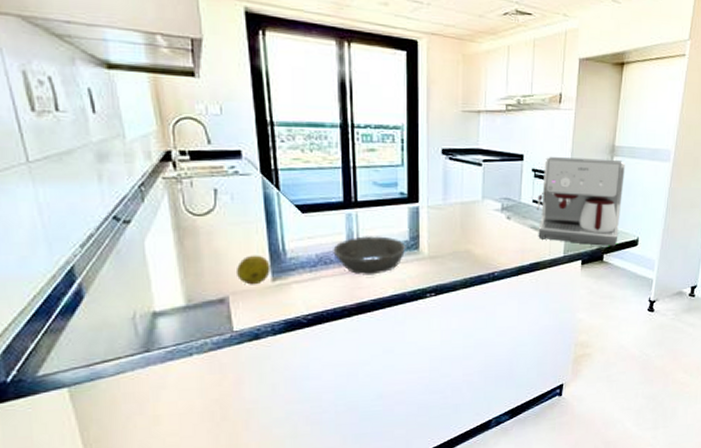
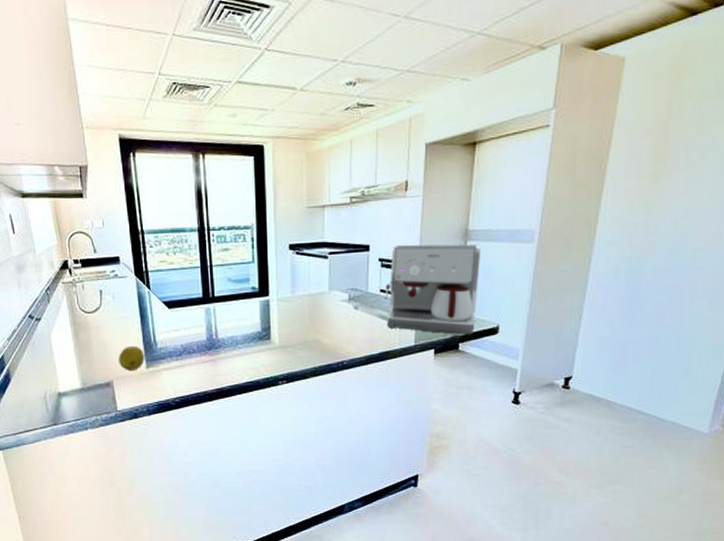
bowl: present [331,236,406,275] -> none [194,328,259,364]

